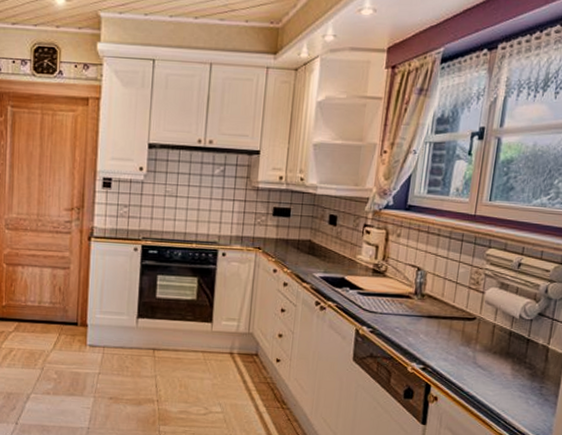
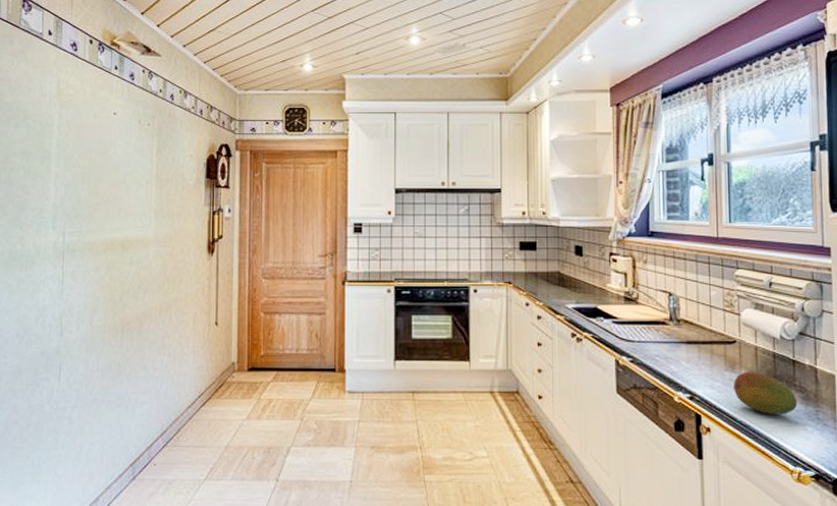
fruit: none [466,347,525,389] -> present [734,372,798,415]

